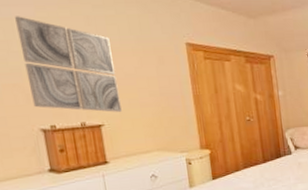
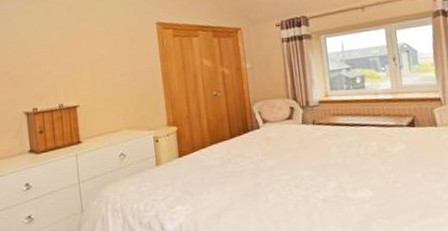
wall art: present [15,16,122,112] -> none [10,10,96,93]

